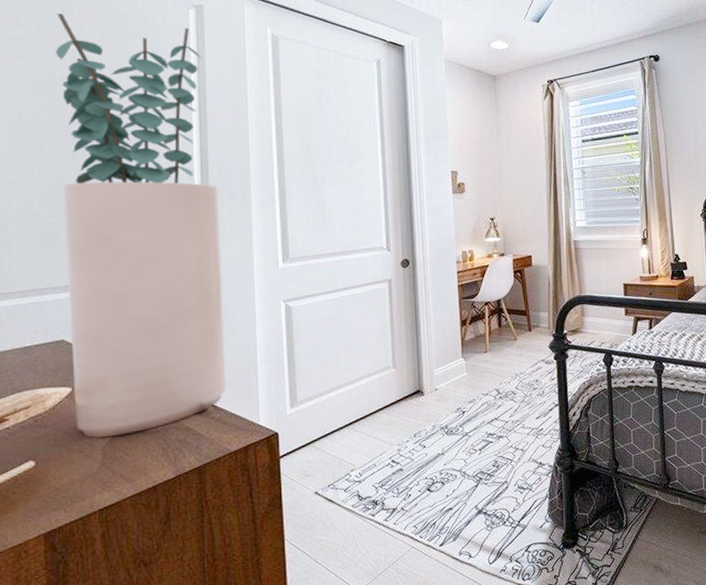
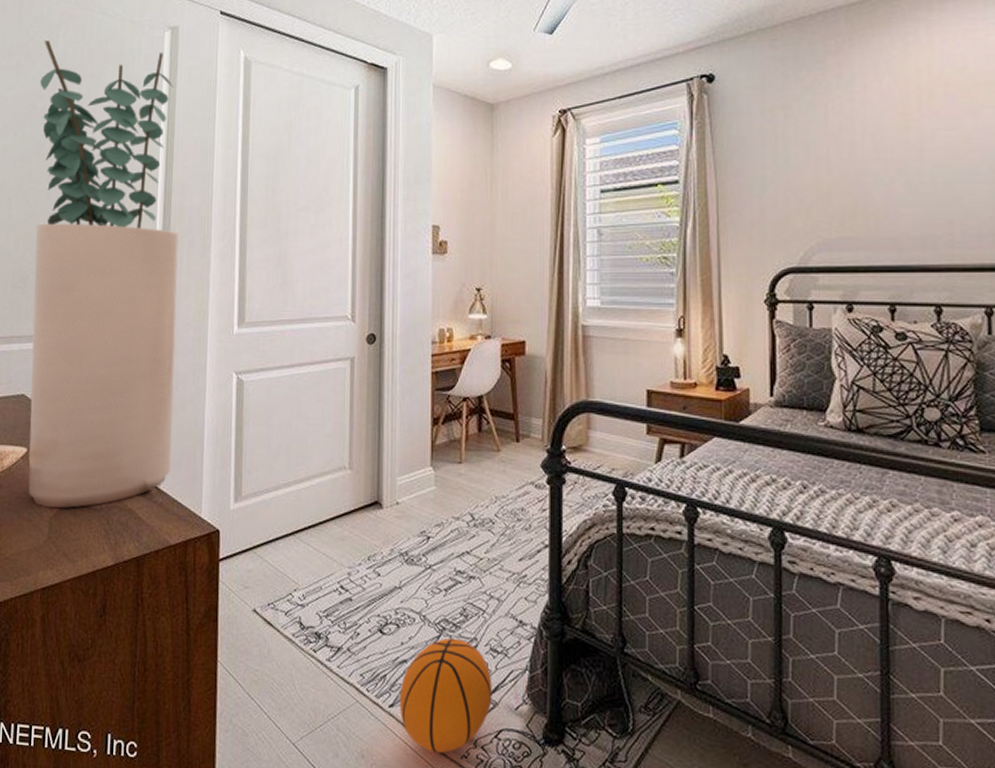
basketball: none [447,484,522,573] -> present [399,637,493,754]

